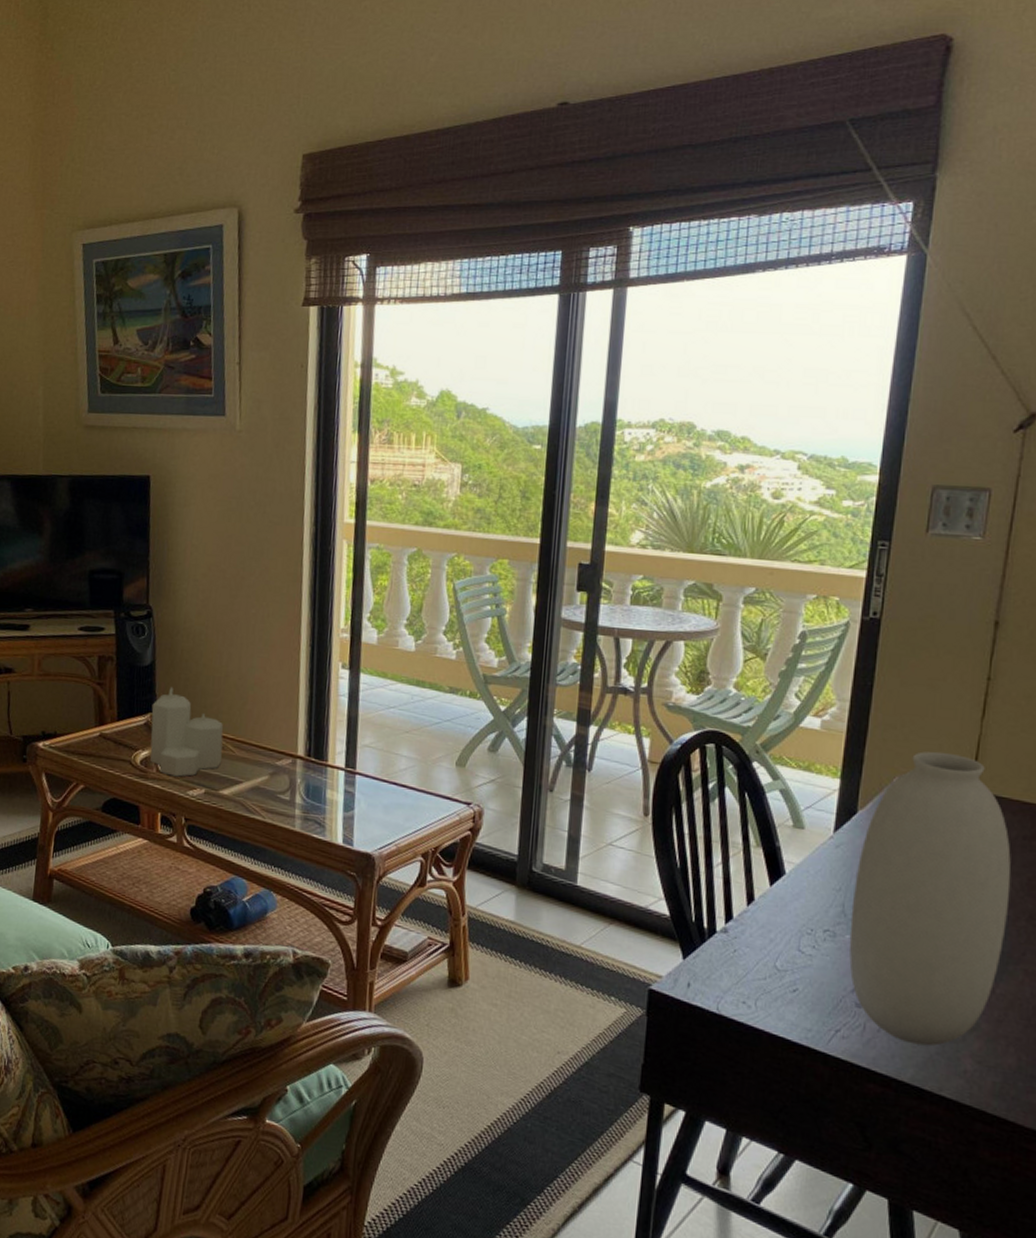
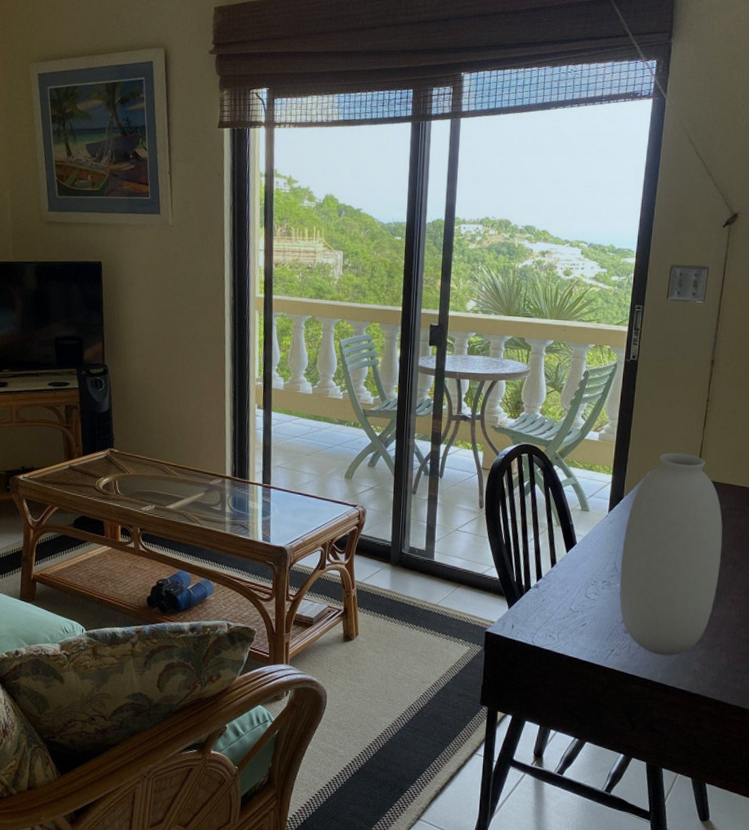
candle: present [150,687,224,777] -> none [110,428,168,497]

